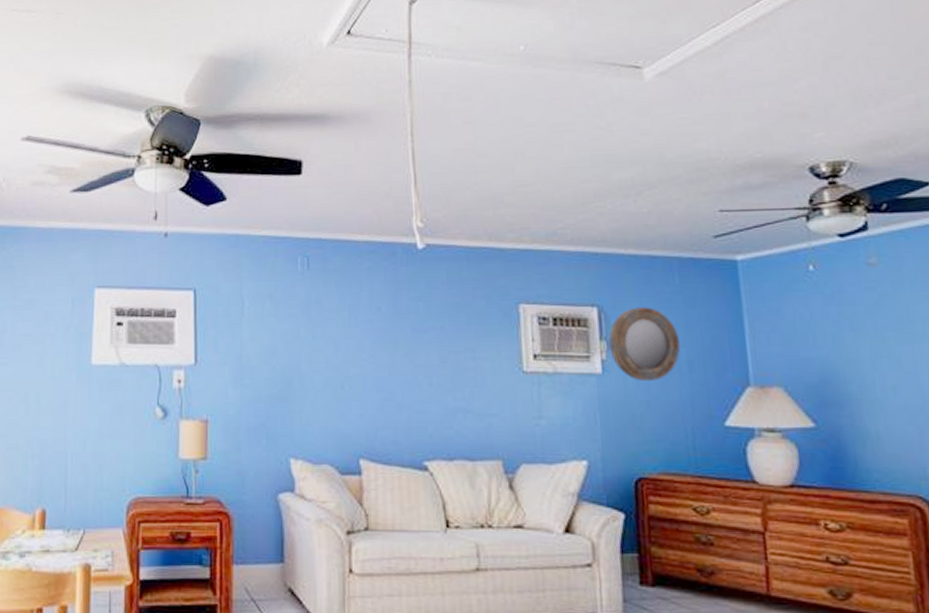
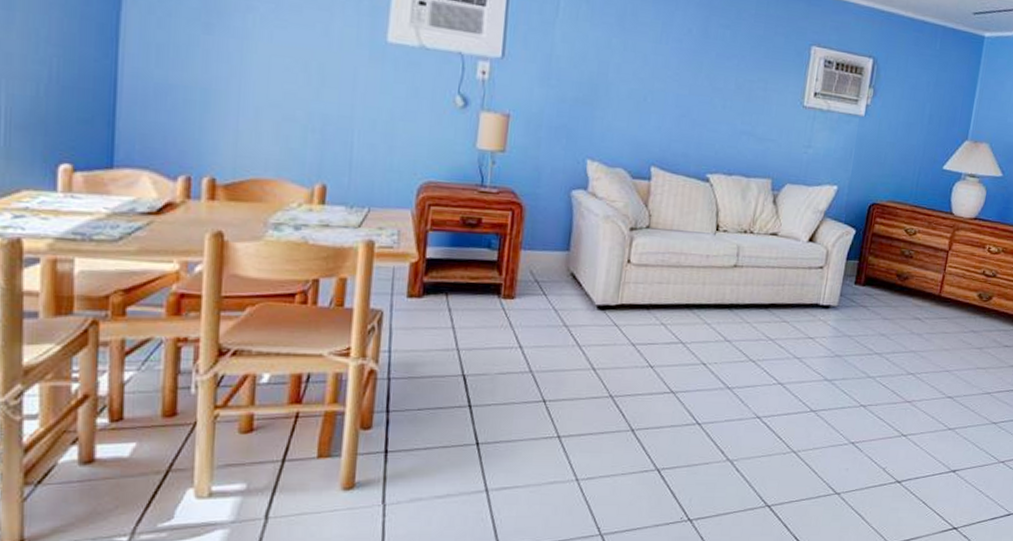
home mirror: present [609,307,681,380] -> none [874,63,929,127]

